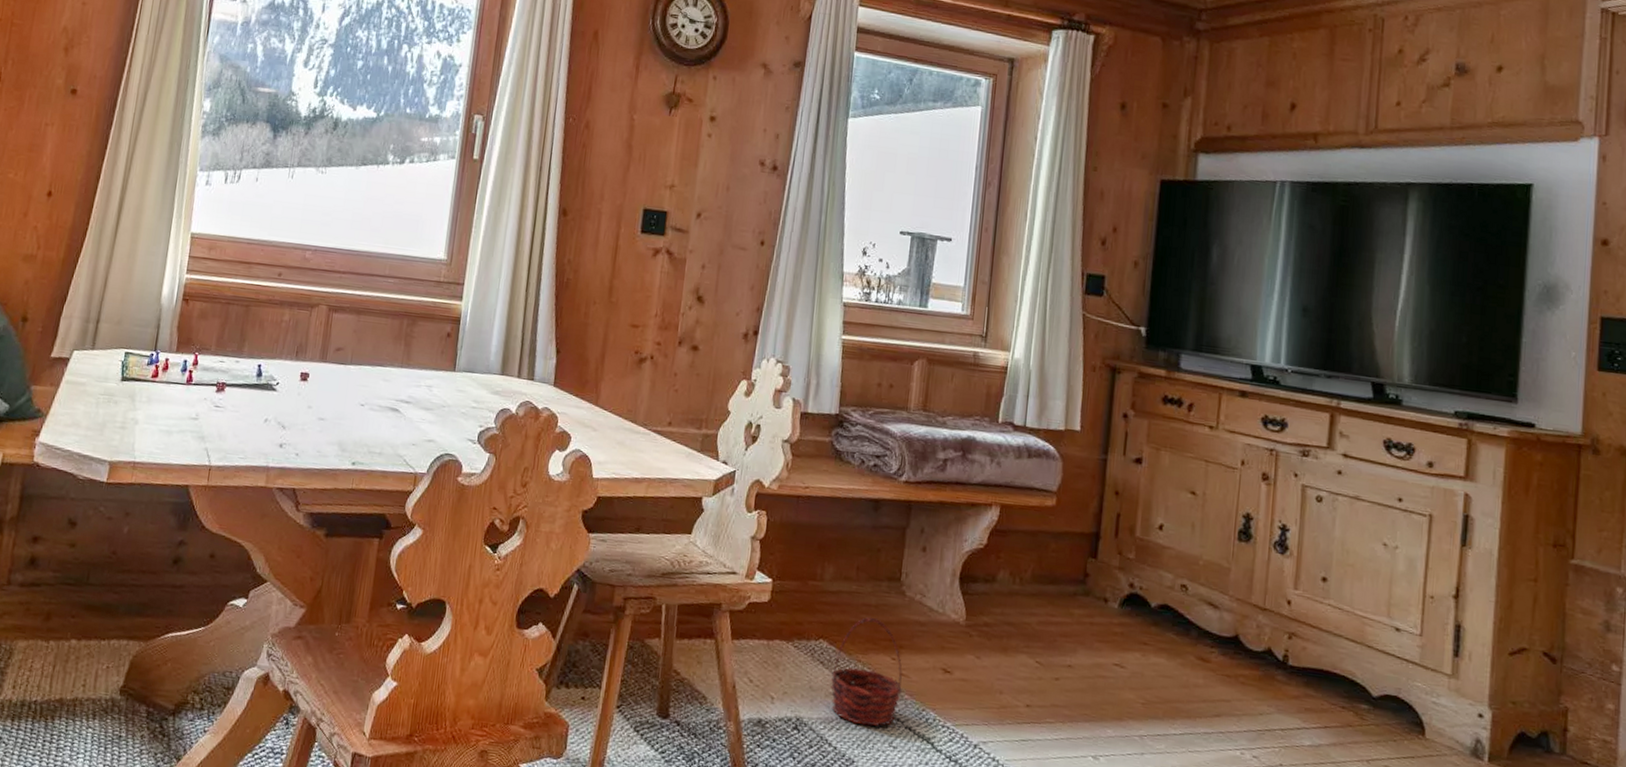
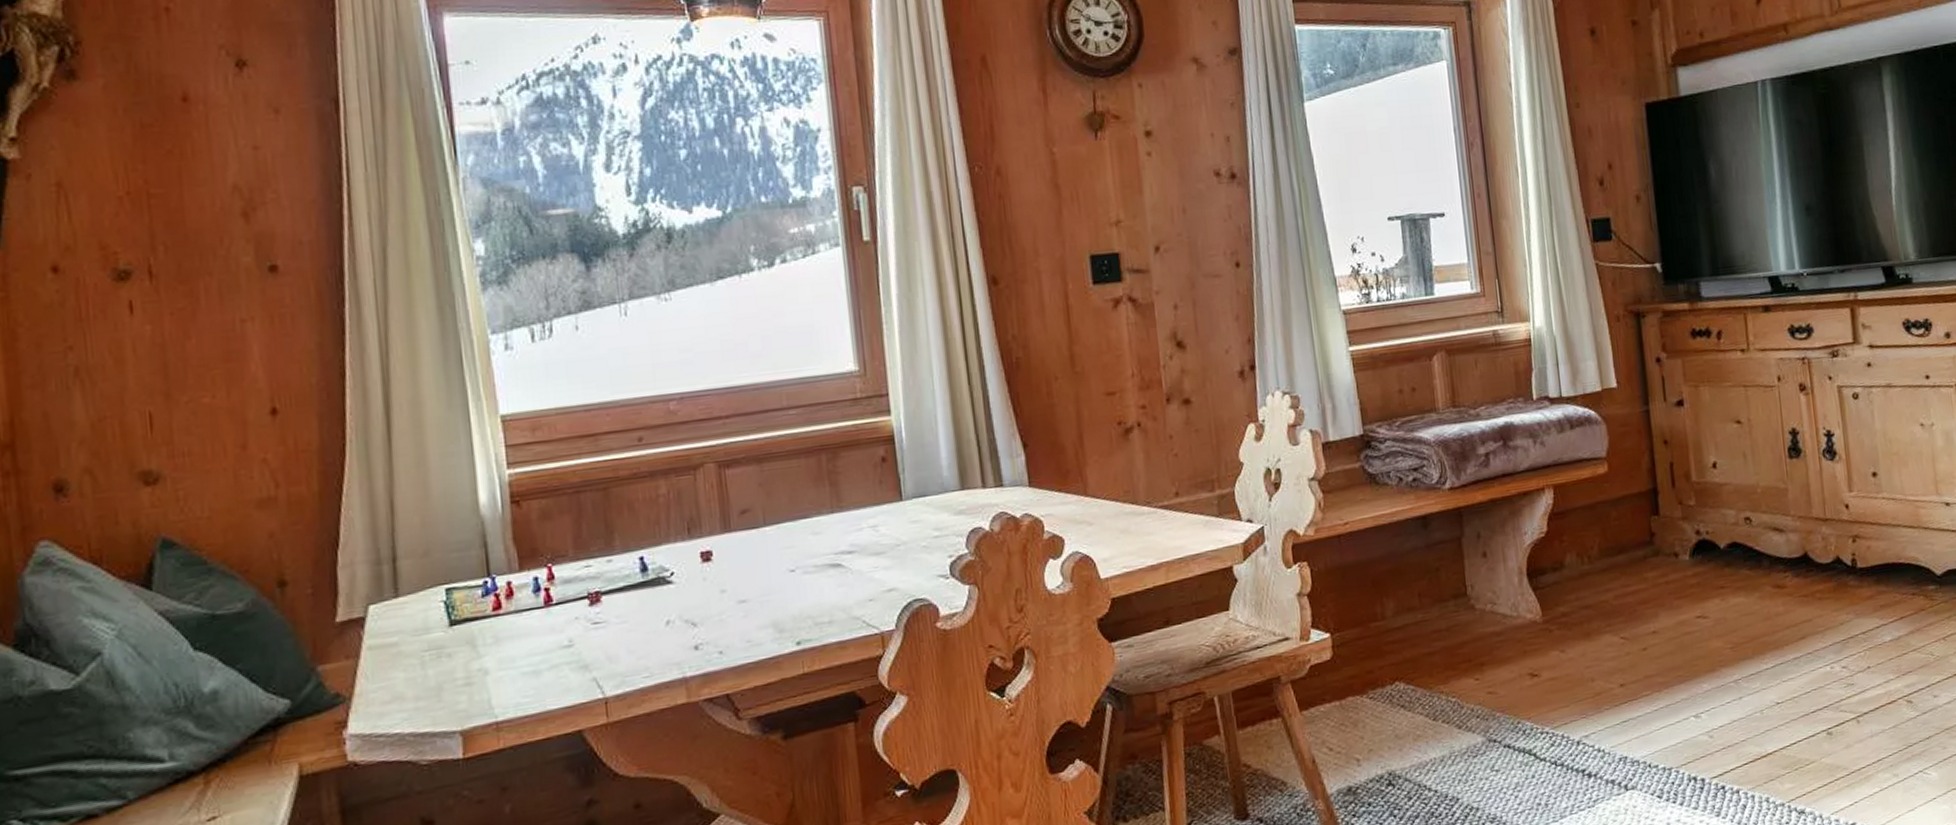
basket: present [830,617,903,727] -> none [1414,642,1493,759]

